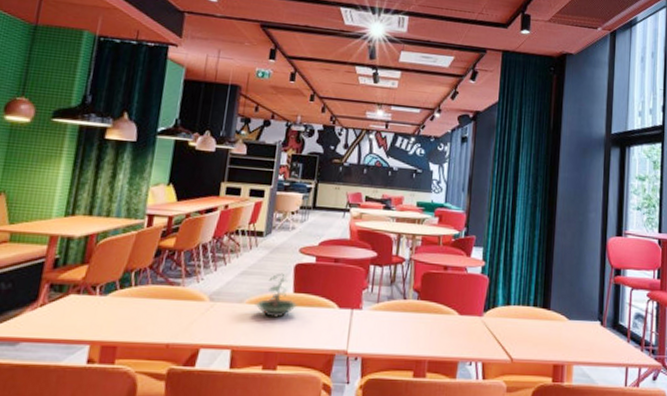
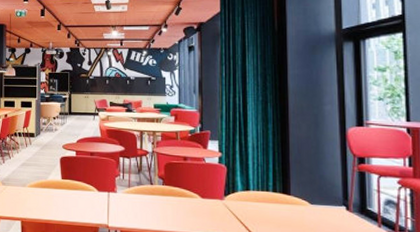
terrarium: present [255,273,298,318] -> none [34,164,66,198]

